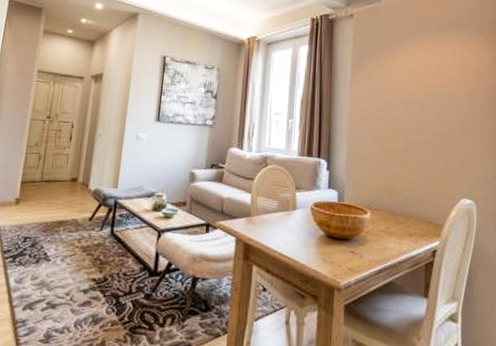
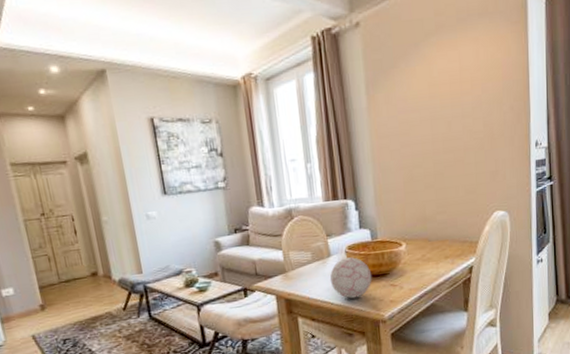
decorative ball: none [291,214,334,258] -> present [329,257,372,299]

